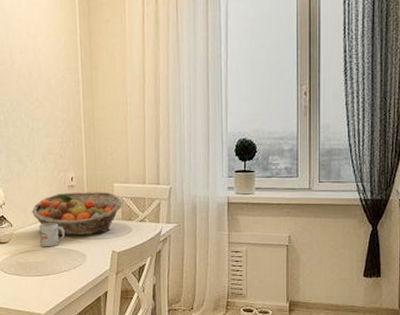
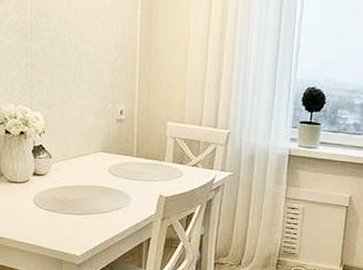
fruit basket: present [31,192,123,235] -> none [73,126,176,176]
mug: present [39,223,65,247] -> none [80,157,109,185]

